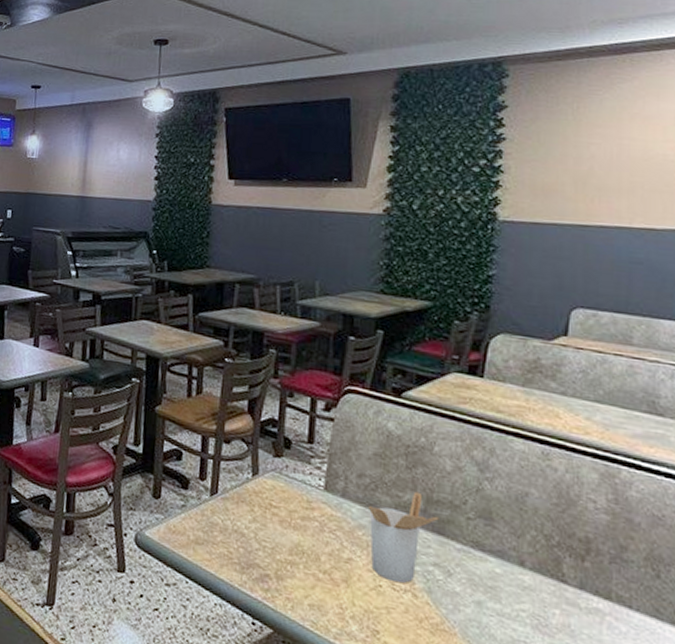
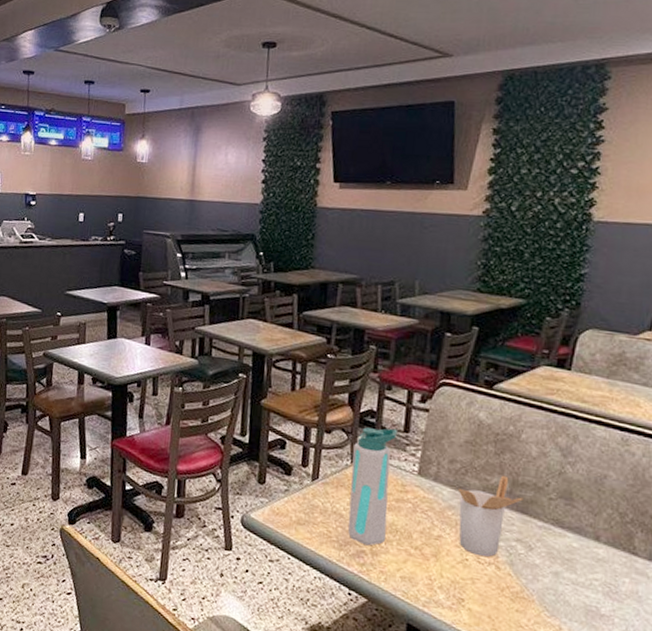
water bottle: none [250,437,302,569] -> present [347,427,399,546]

